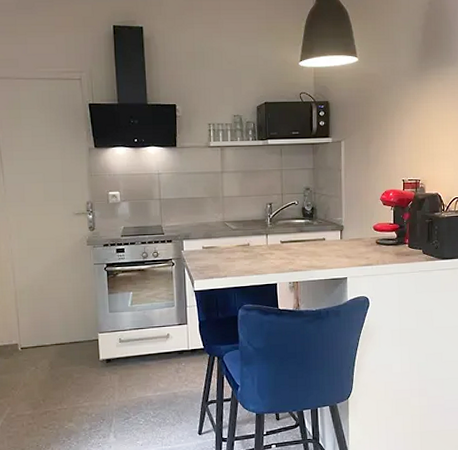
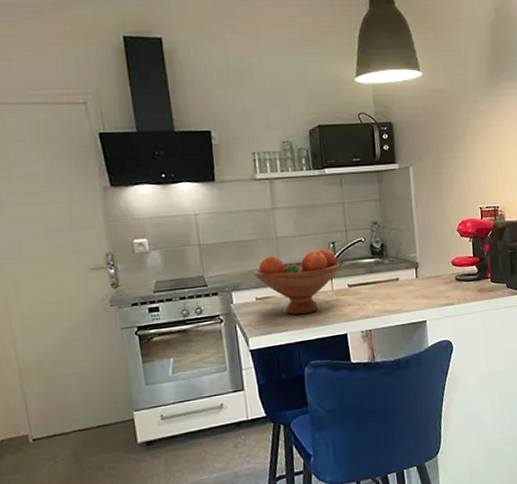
fruit bowl: none [202,207,275,264] -> present [254,247,340,315]

